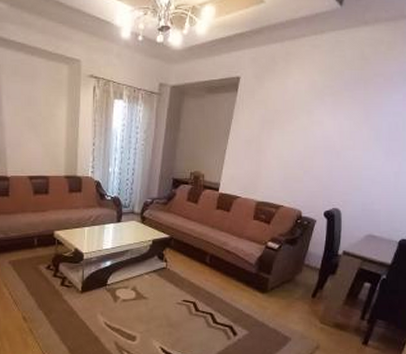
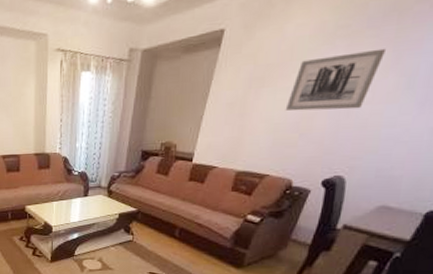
wall art: none [291,107,360,153] -> present [285,48,387,111]

